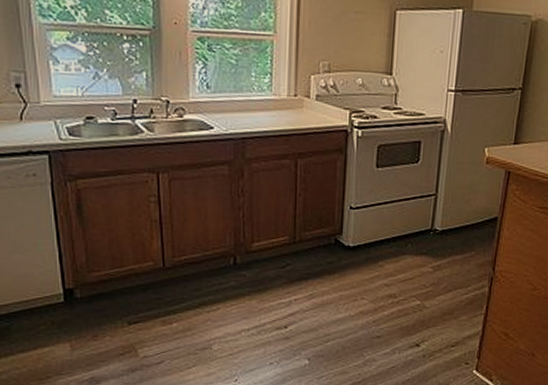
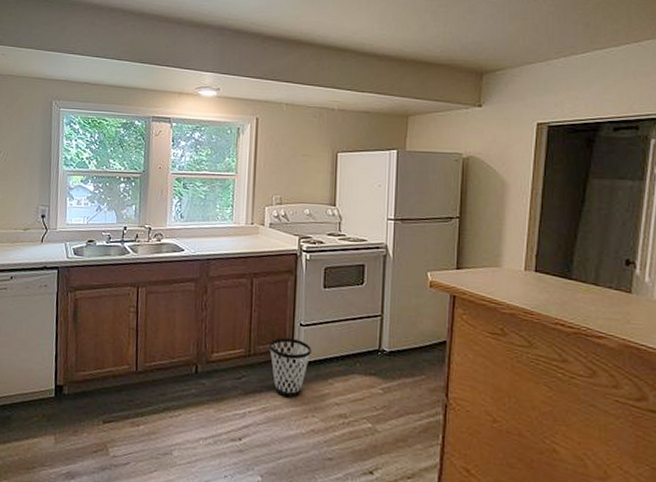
wastebasket: none [315,222,362,283] -> present [268,337,311,398]

